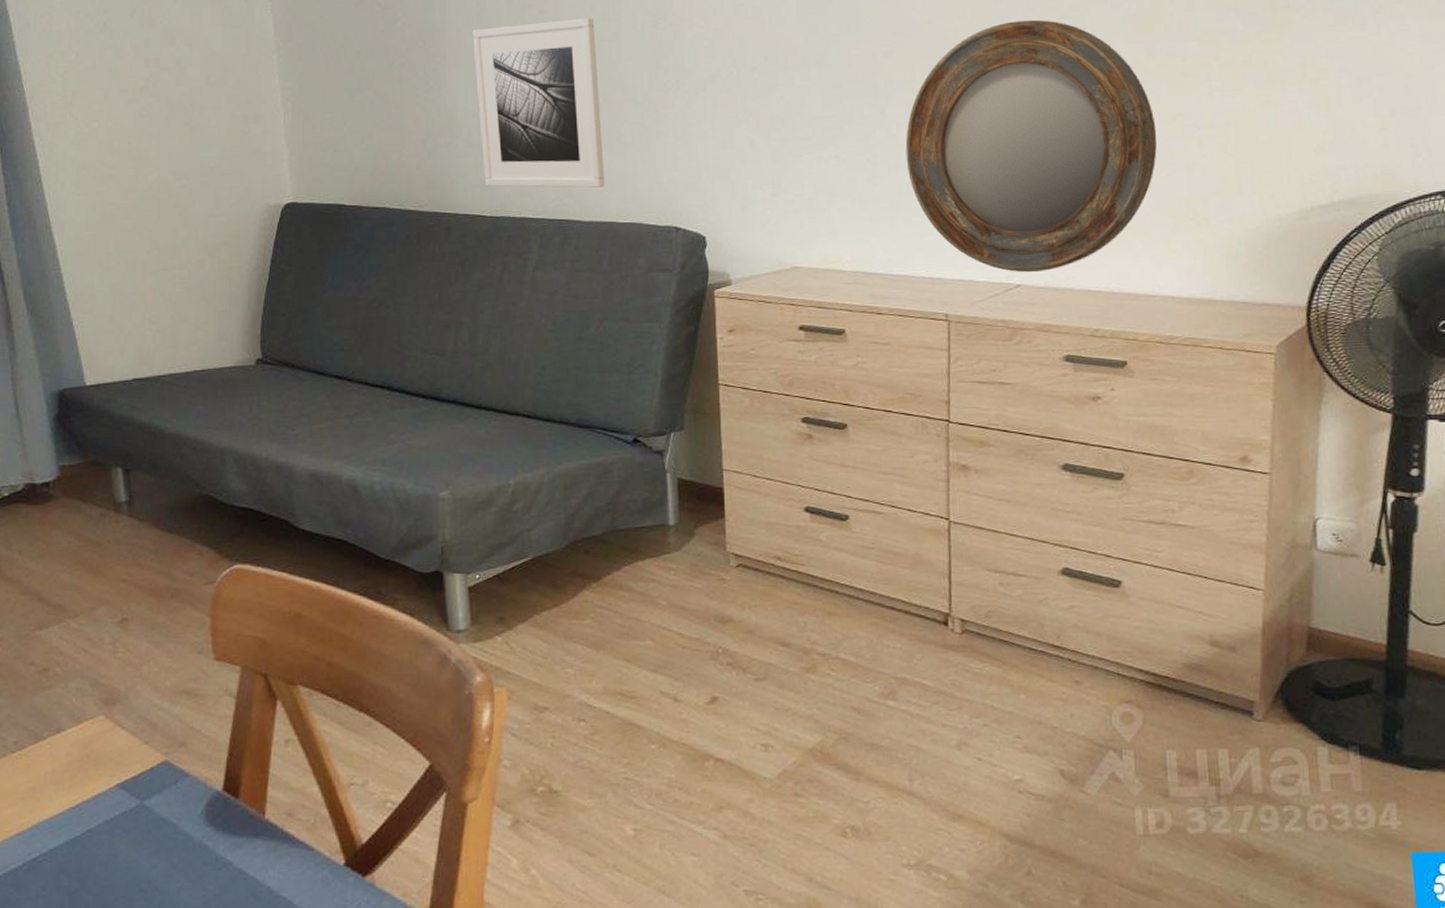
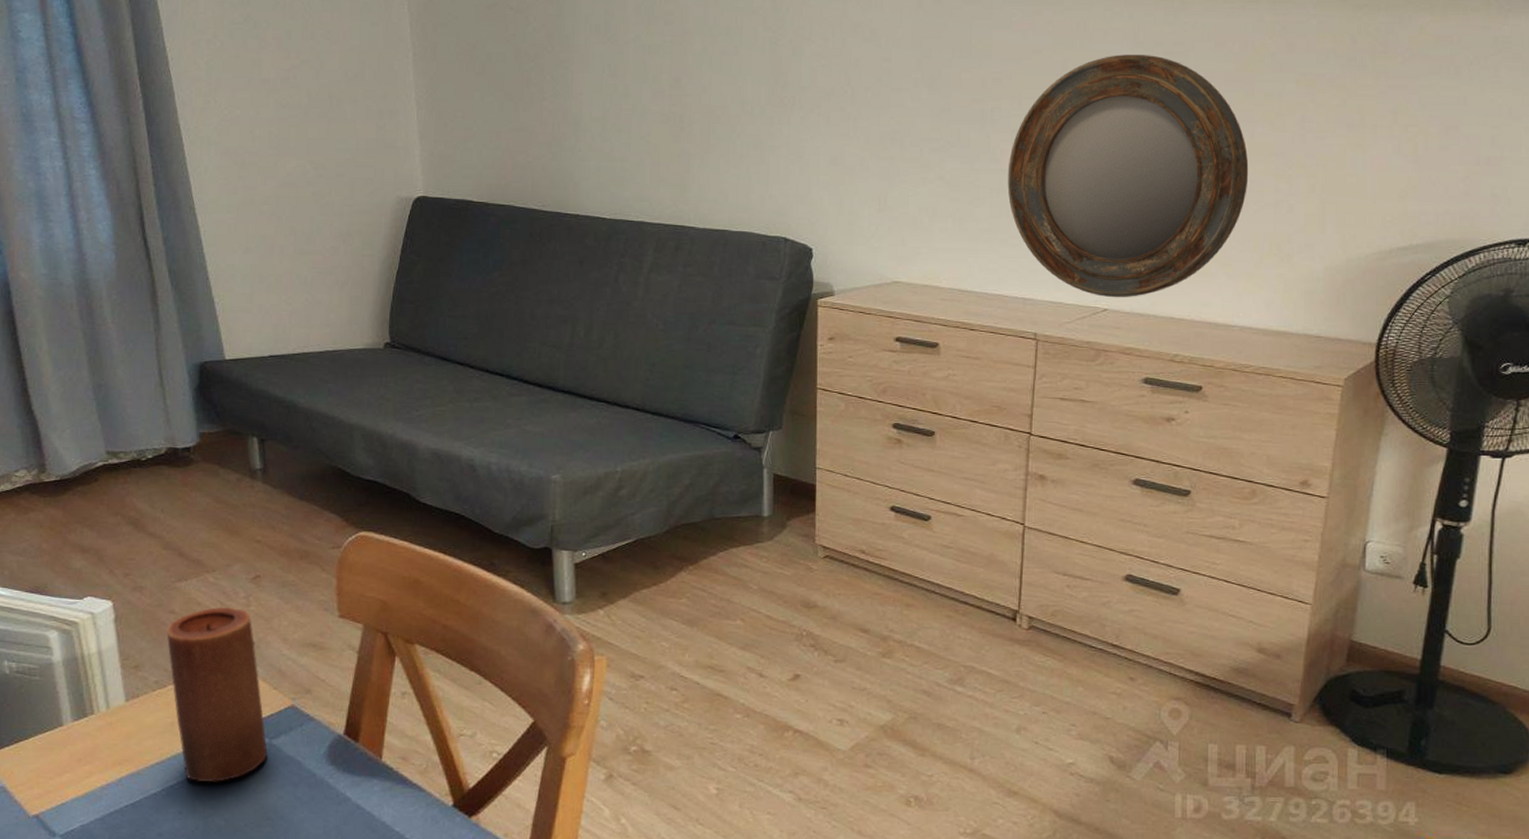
candle: none [26,654,139,854] -> present [166,606,268,783]
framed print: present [472,17,604,188] -> none [599,31,720,196]

